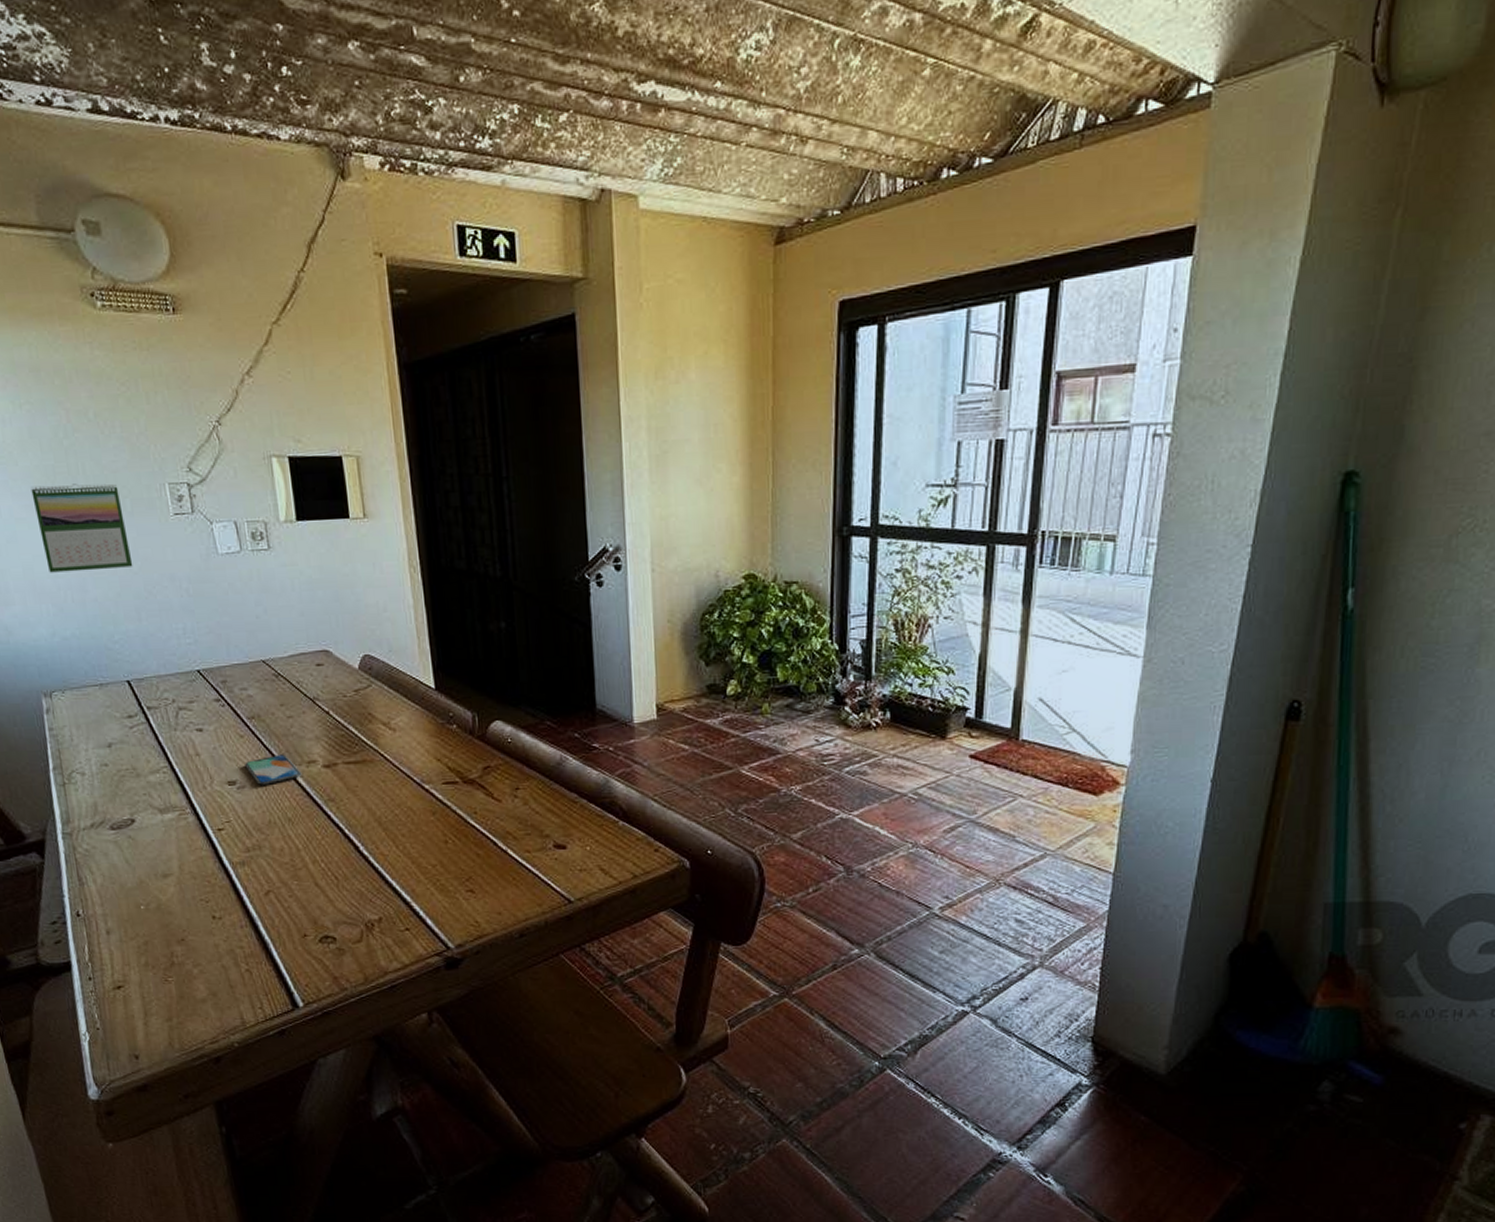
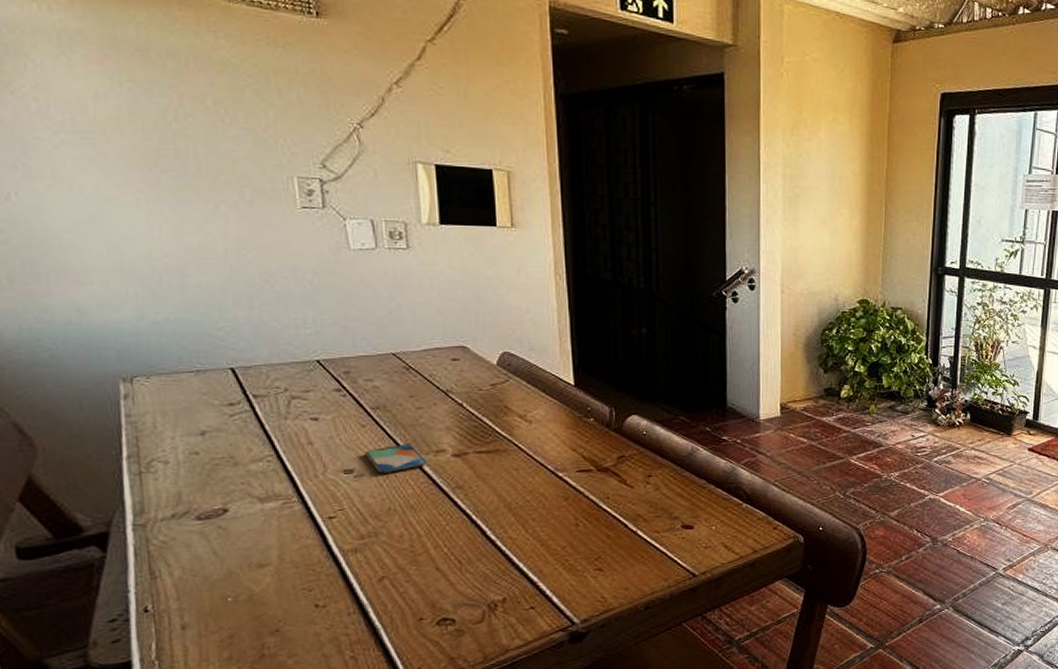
calendar: present [30,483,133,573] -> none [125,165,248,256]

